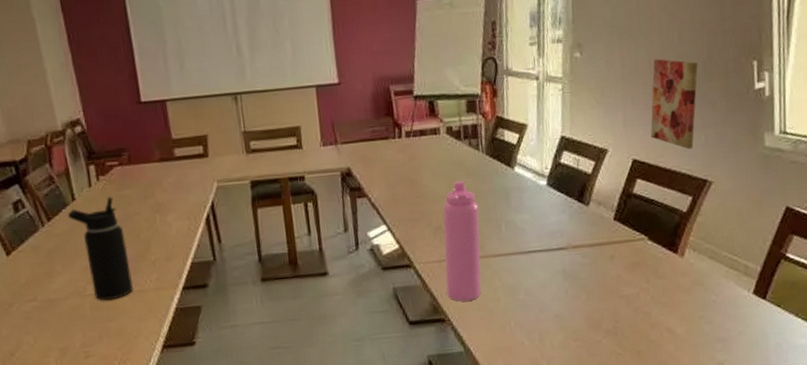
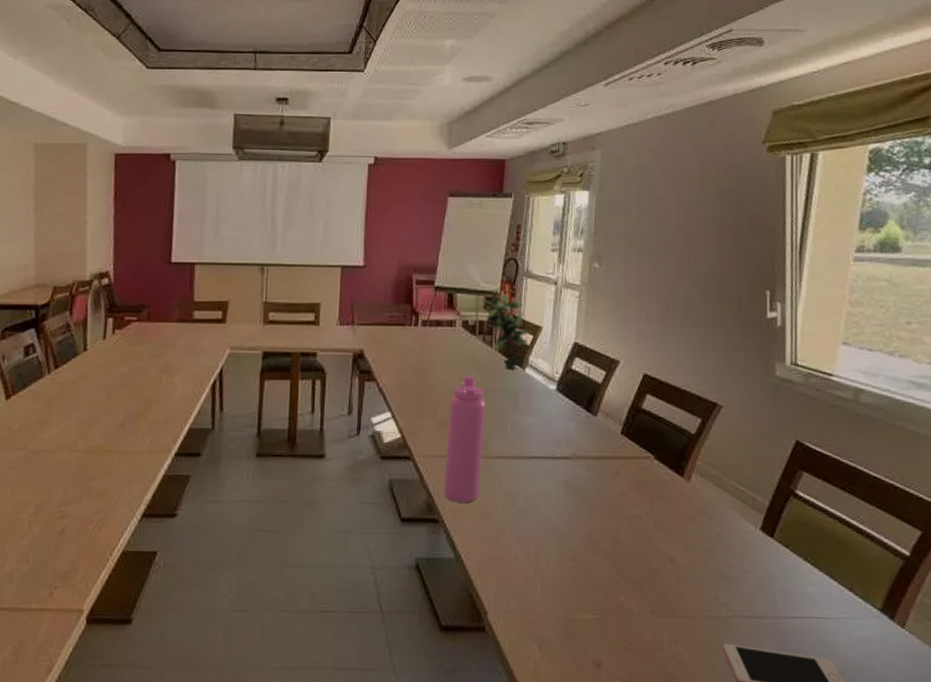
water bottle: present [67,196,134,301] -> none [75,351,128,459]
potted plant: none [463,89,515,170] -> present [481,287,529,369]
wall art: present [650,58,698,150] -> none [662,278,712,370]

